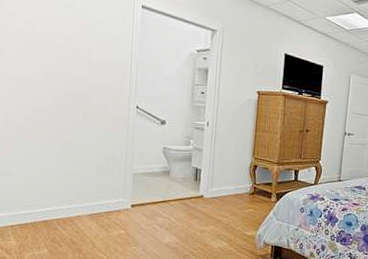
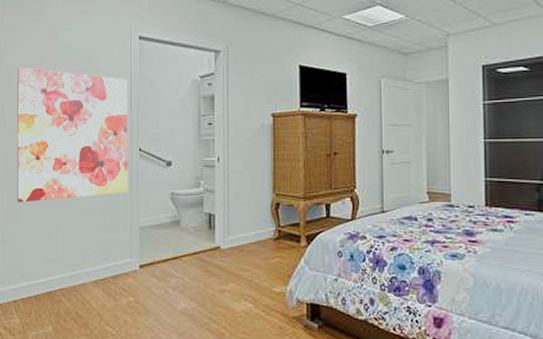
wall art: none [16,16,129,144] -> present [17,67,128,203]

